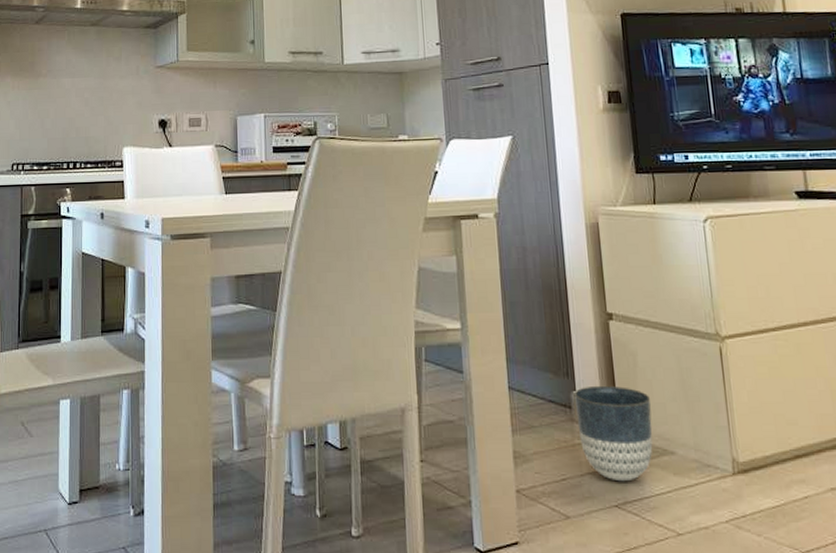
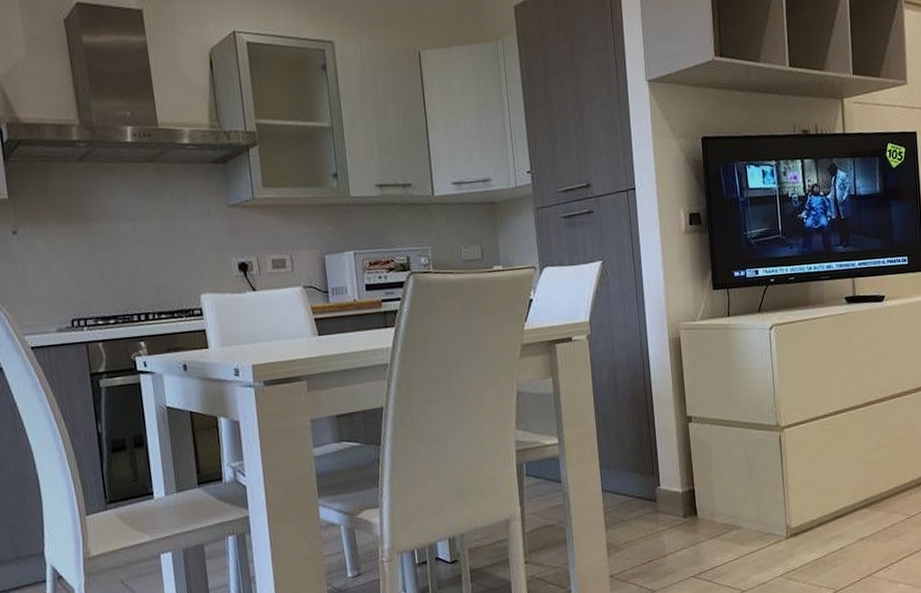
planter: present [575,385,653,482] -> none [659,478,724,557]

